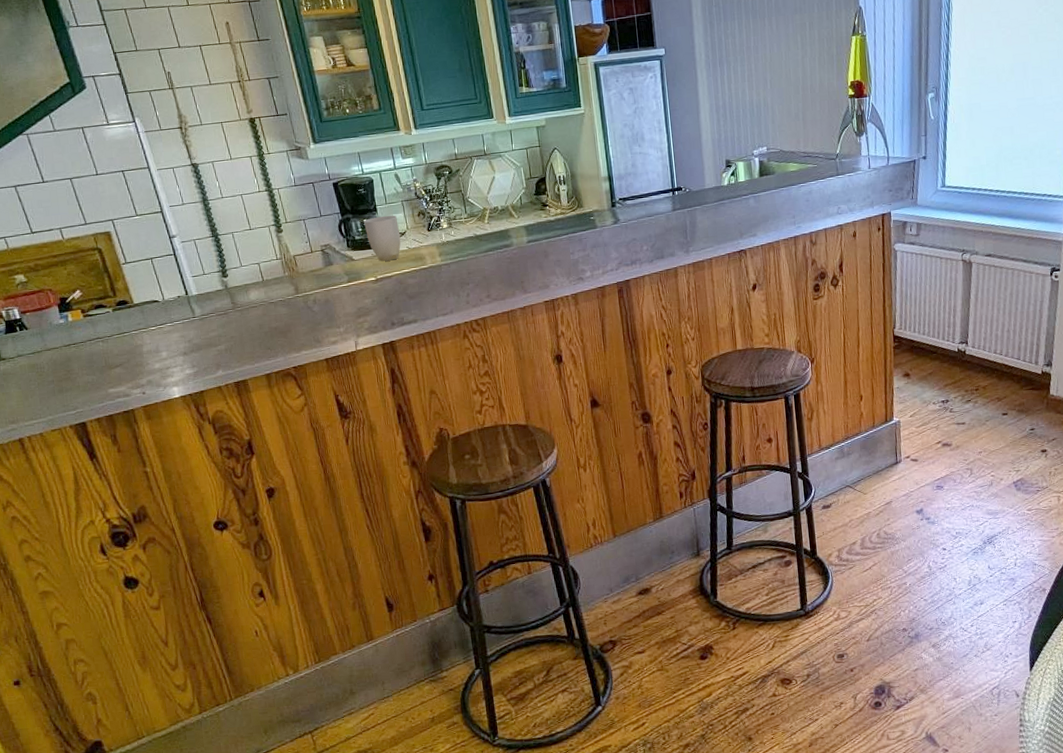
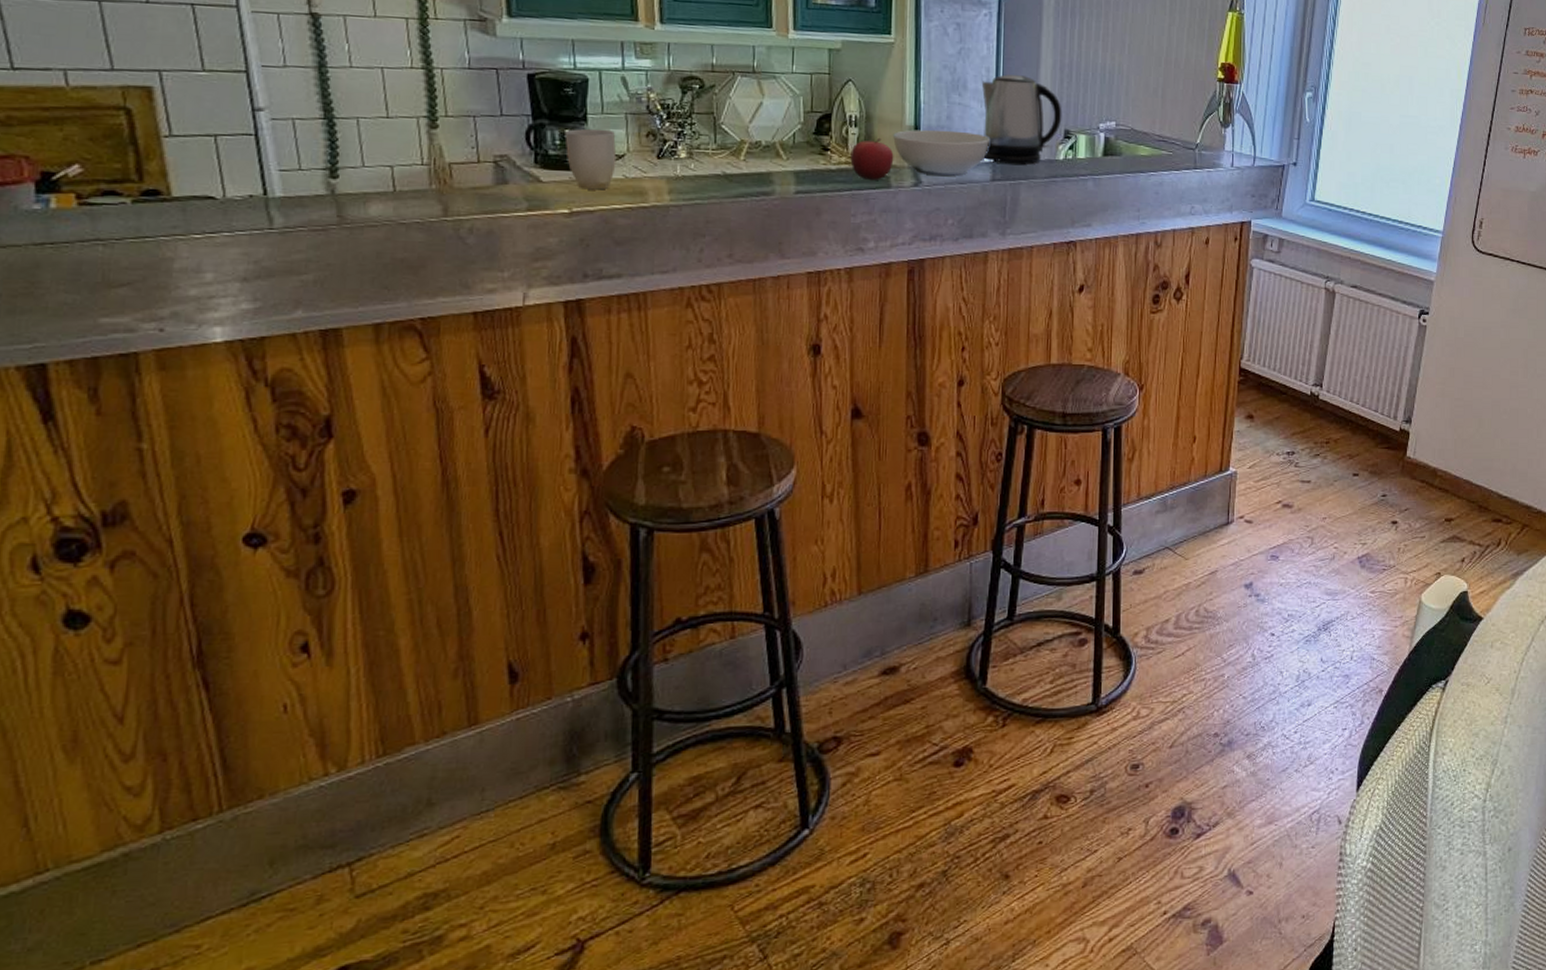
fruit: none [563,190,596,225] -> present [850,137,894,180]
bowl: none [592,174,668,214] -> present [892,129,991,177]
kettle: none [655,121,723,195] -> present [981,74,1062,165]

